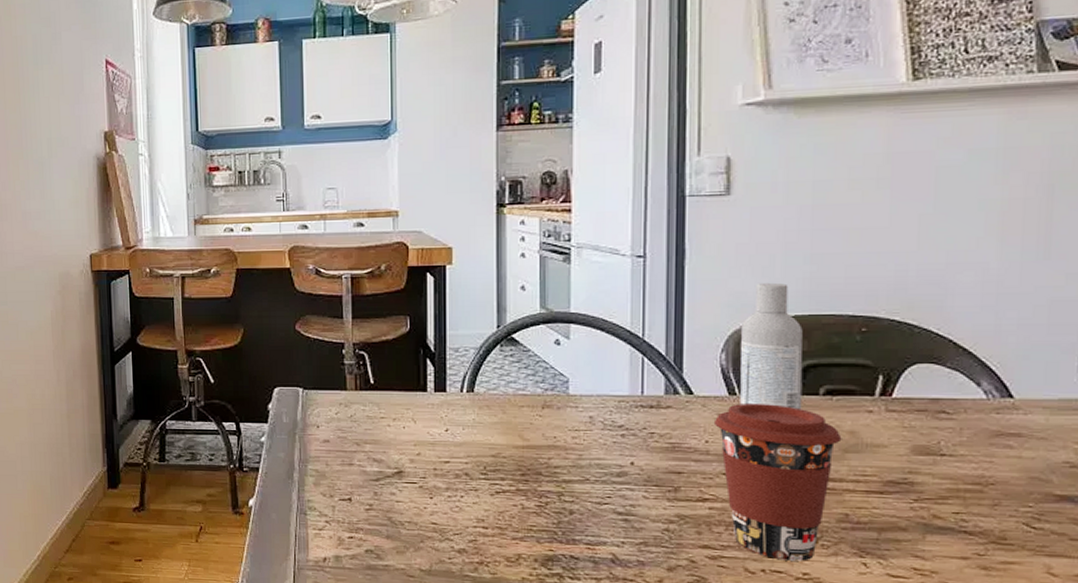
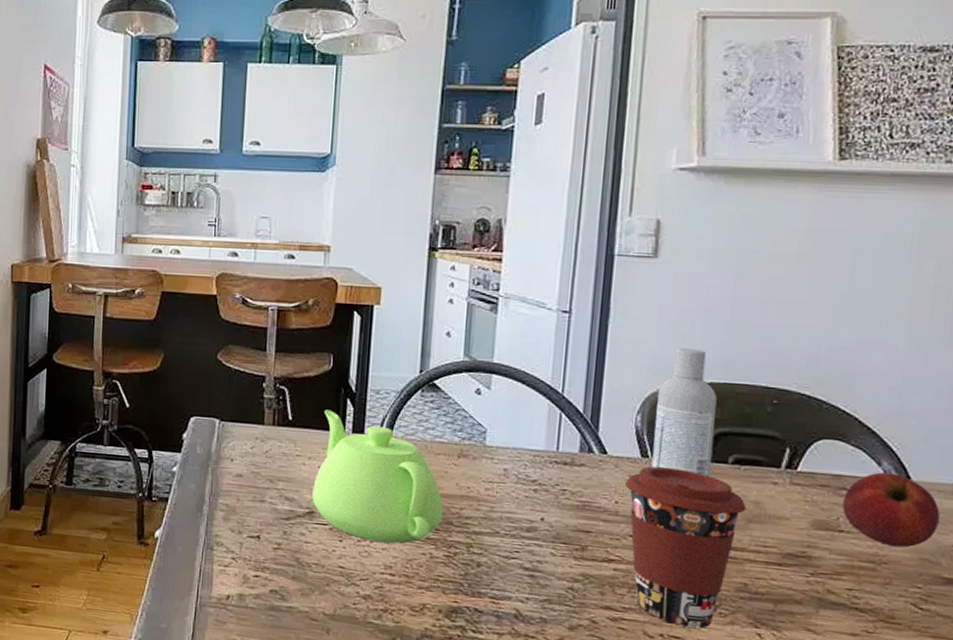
teapot: none [400,371,531,497] -> present [312,409,444,544]
apple: none [943,393,1047,467] -> present [842,472,940,548]

